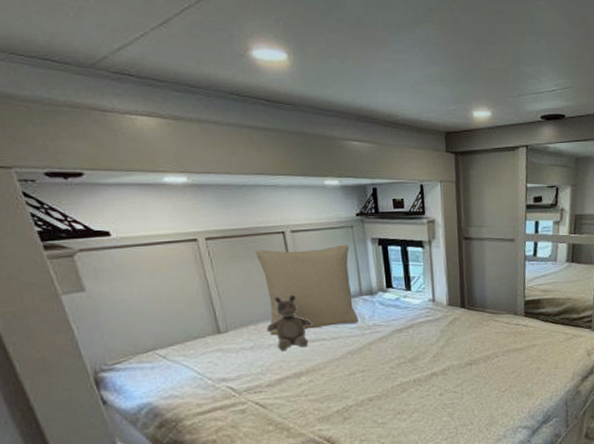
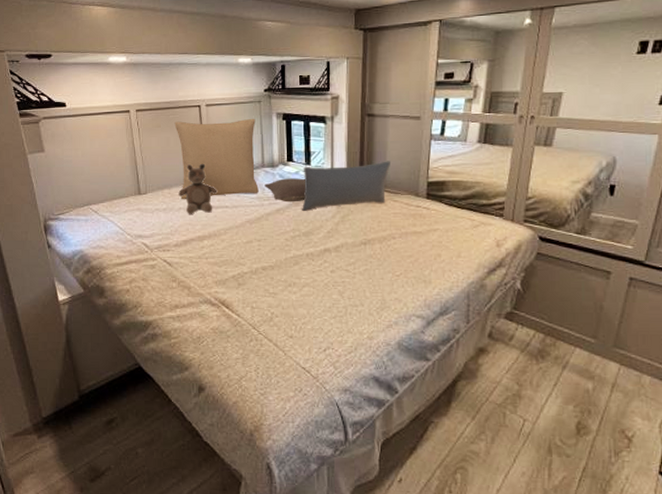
pillow: none [364,304,409,330] -> present [265,178,306,203]
pillow: none [404,282,490,337] -> present [302,161,390,211]

